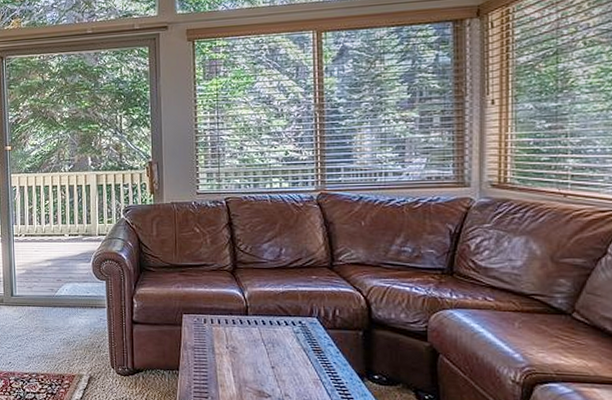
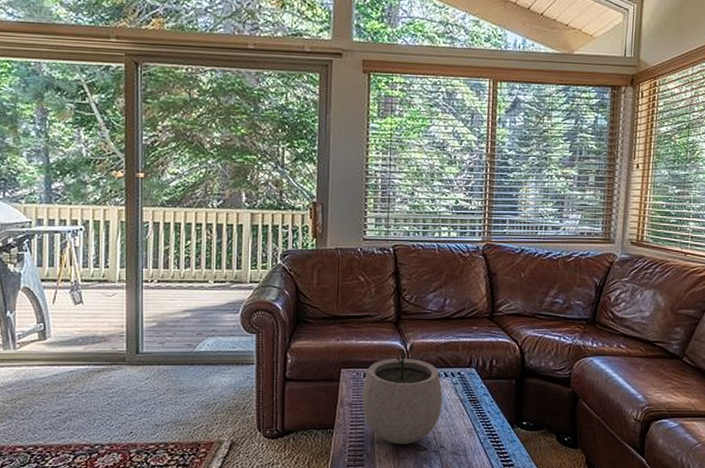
plant pot: none [204,287,285,390] -> present [362,339,443,444]

